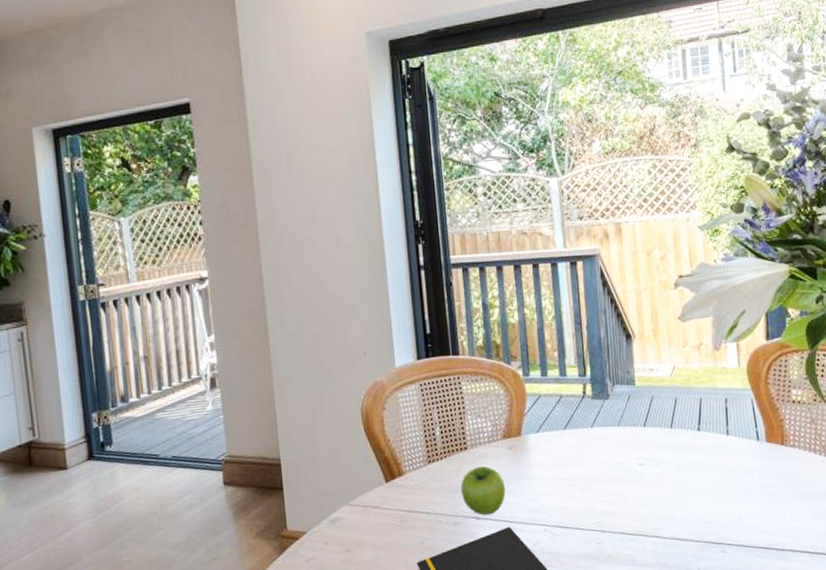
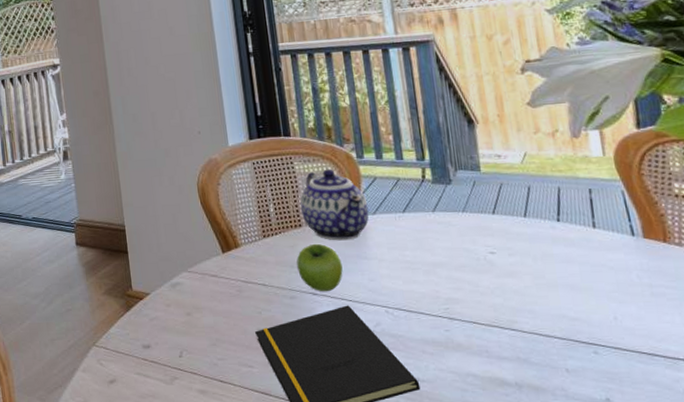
teapot: none [466,388,533,462] -> present [299,169,369,241]

